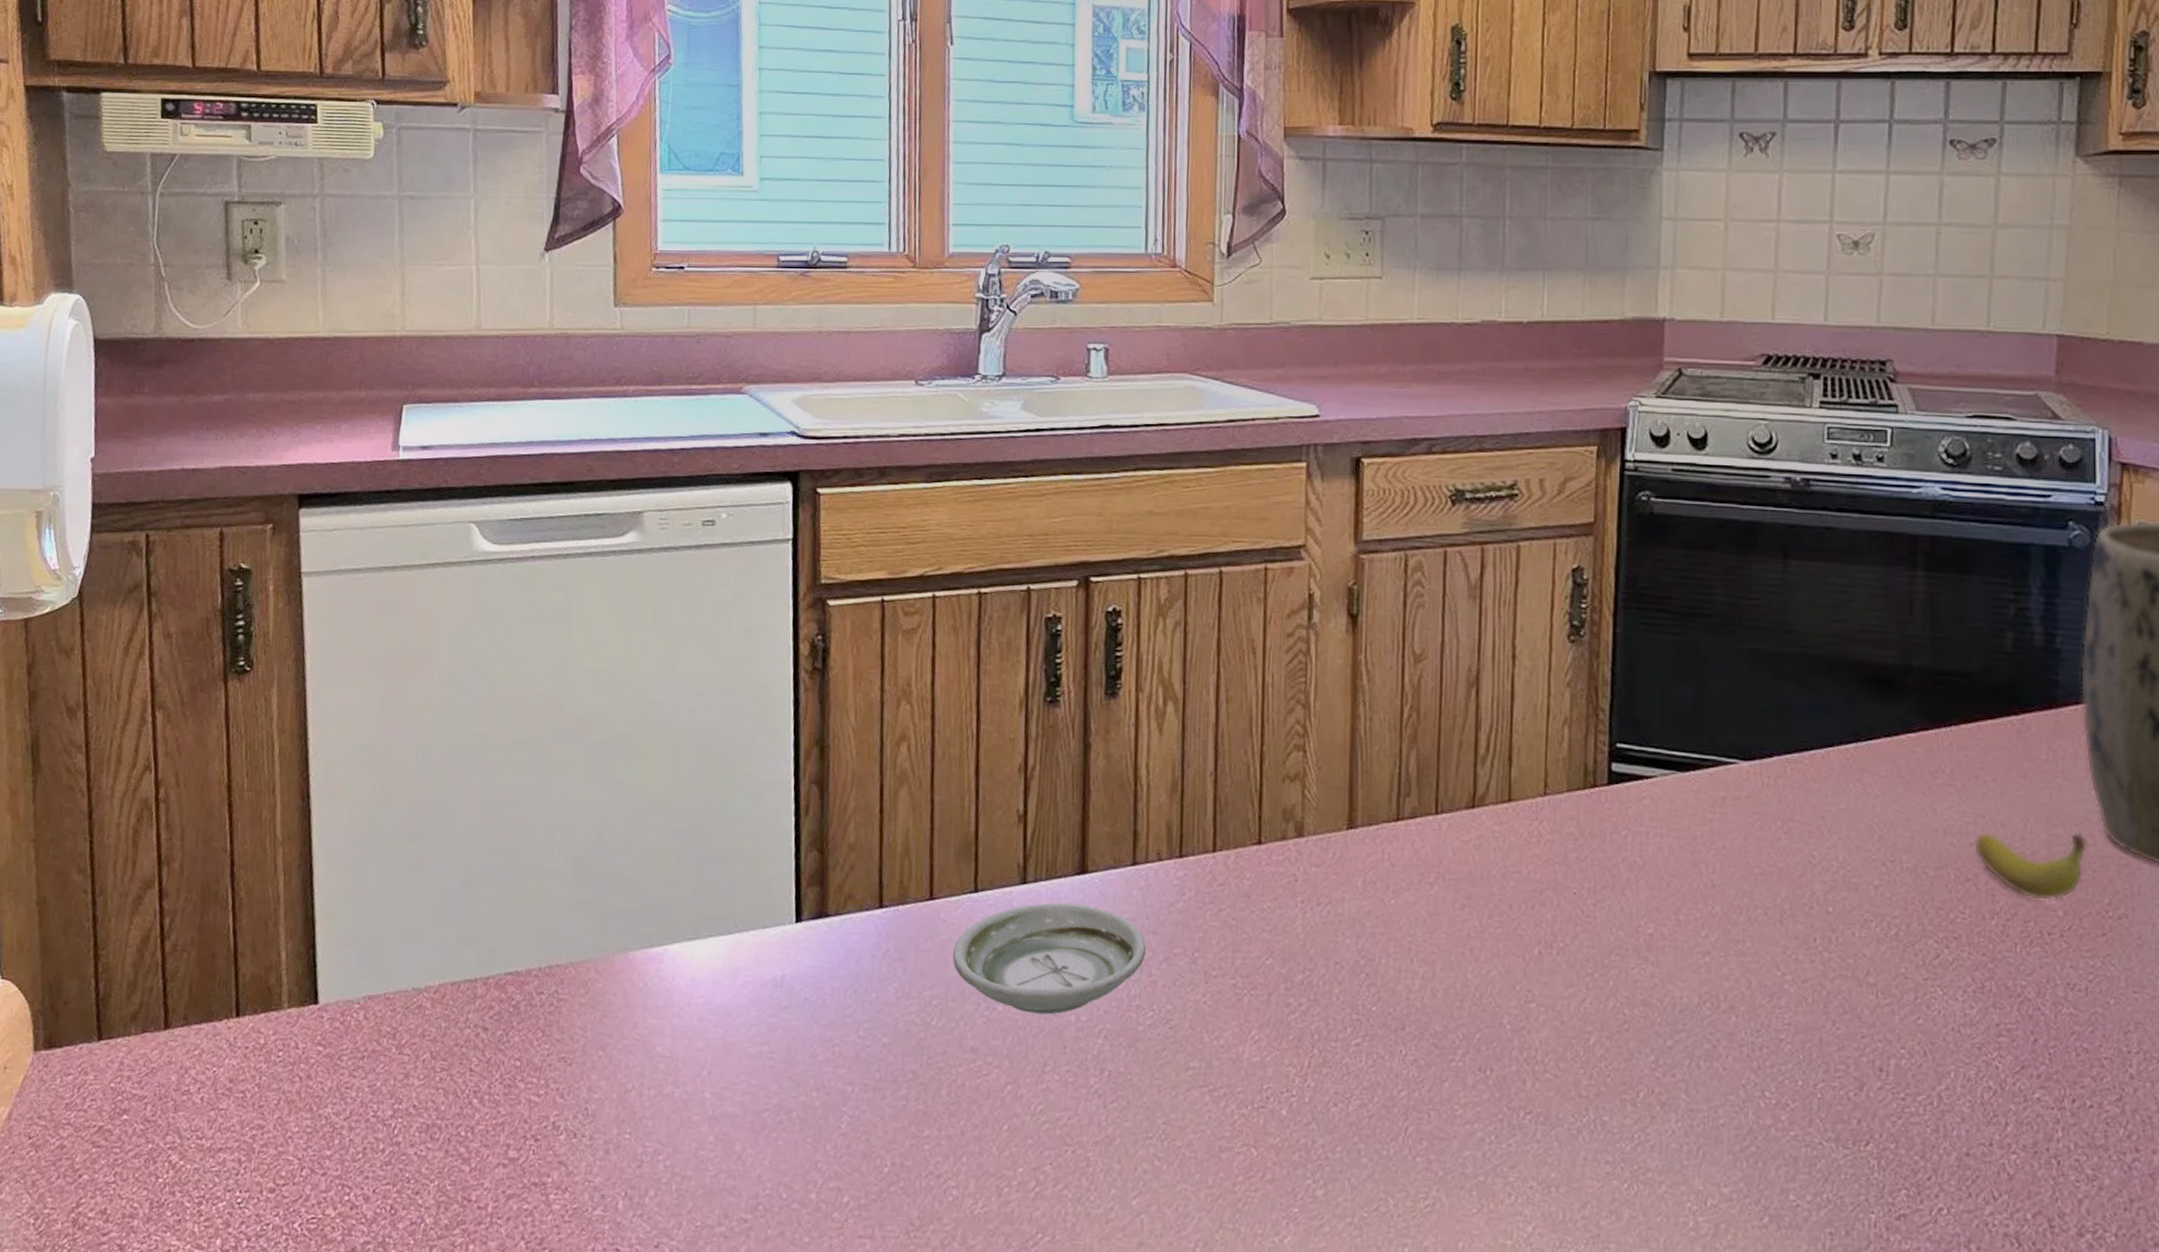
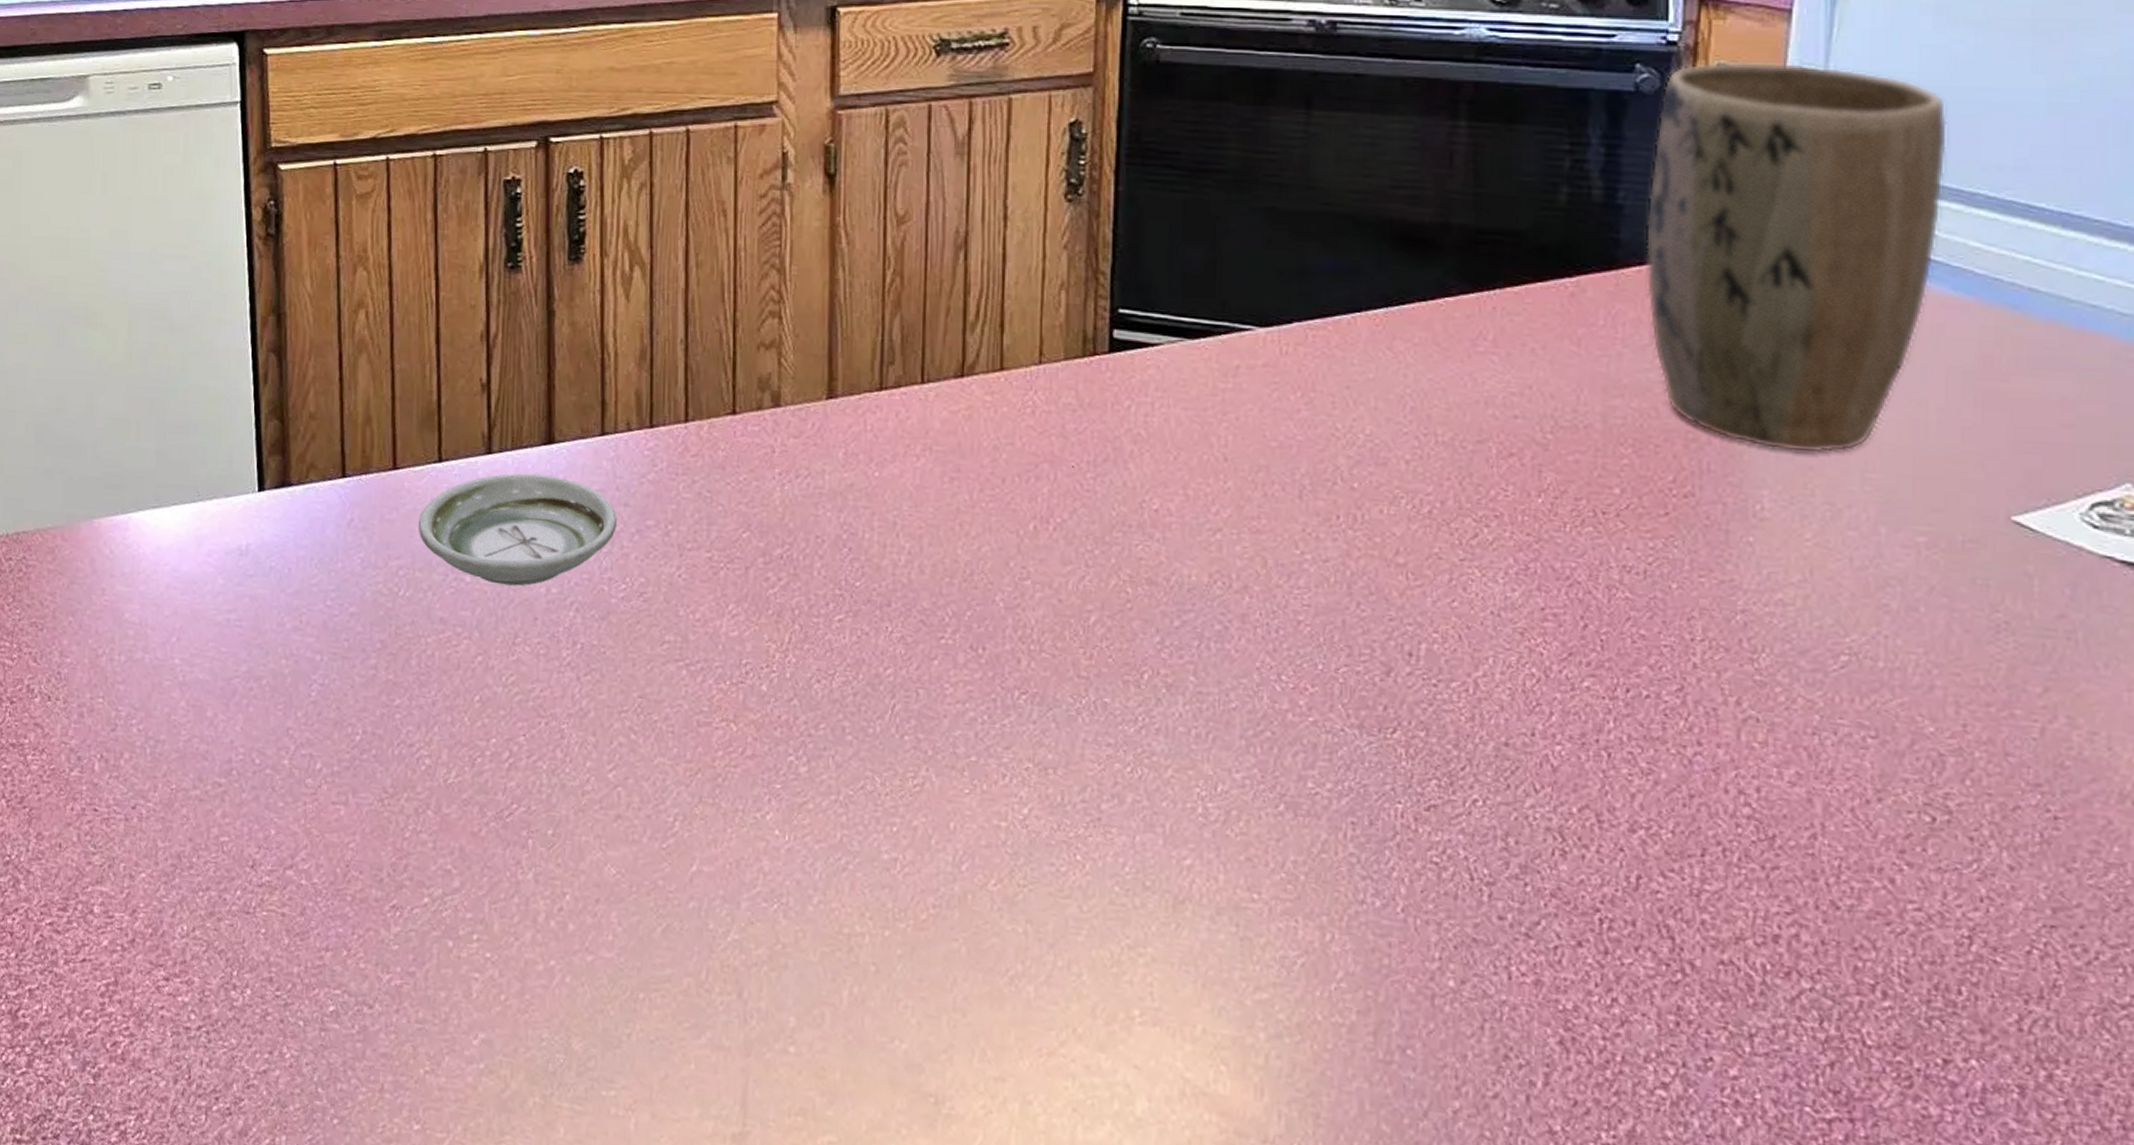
fruit: present [1974,832,2089,901] -> none [1519,404,1651,478]

